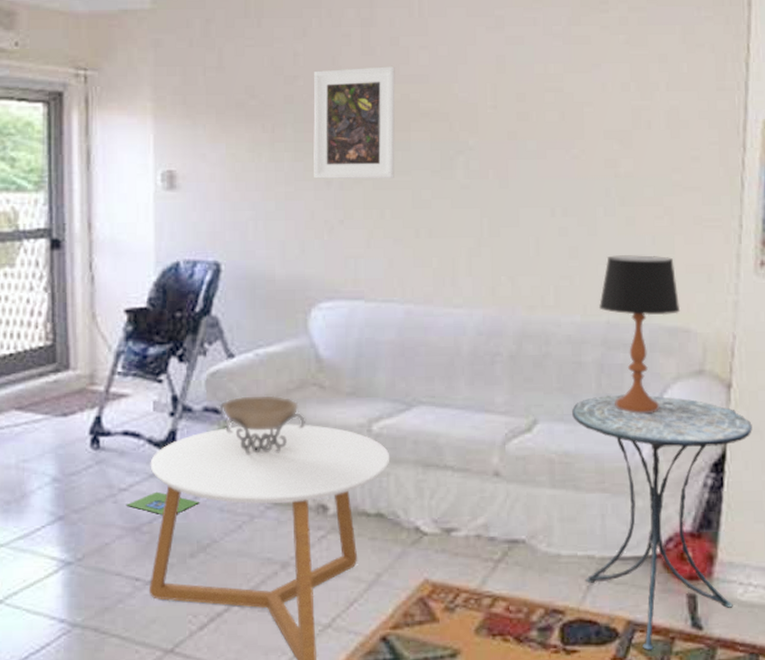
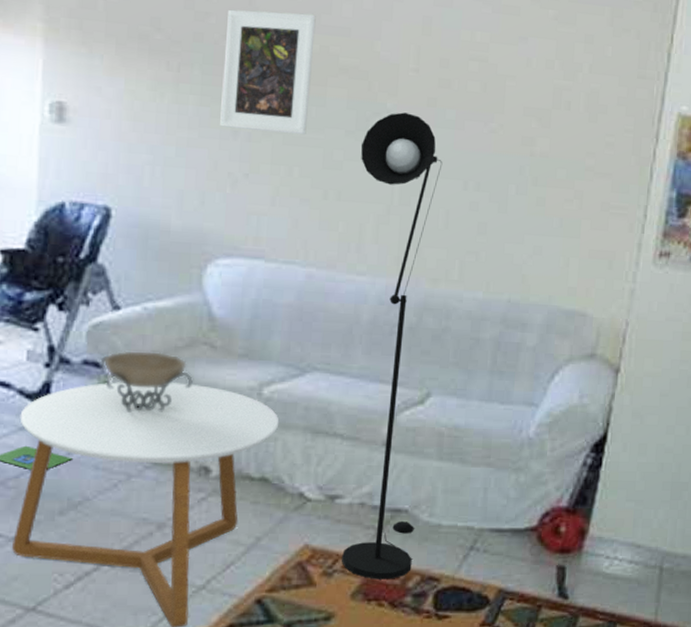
floor lamp: none [447,148,534,614] -> present [342,112,443,579]
side table: present [572,394,752,650] -> none [462,373,634,617]
table lamp: present [598,255,681,414] -> none [501,234,580,393]

